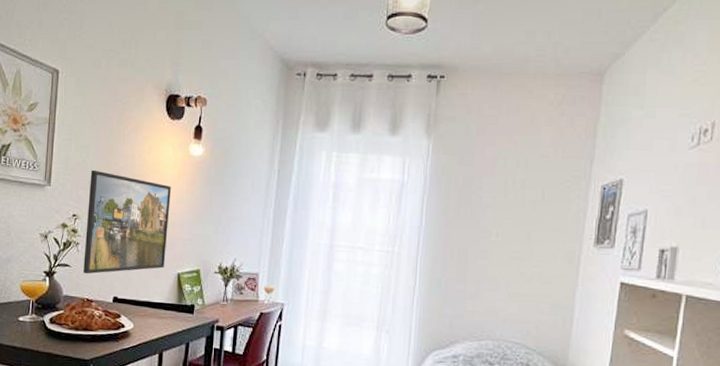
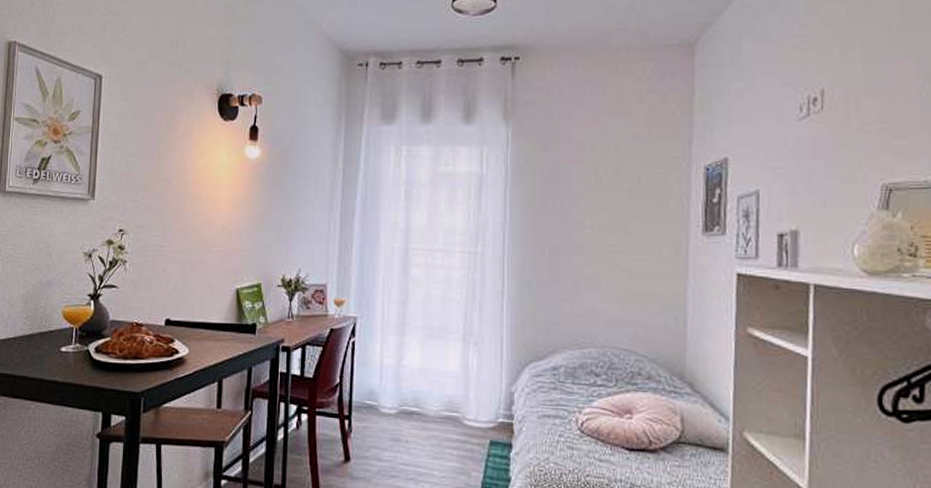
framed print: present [83,170,171,274] -> none [132,179,226,295]

